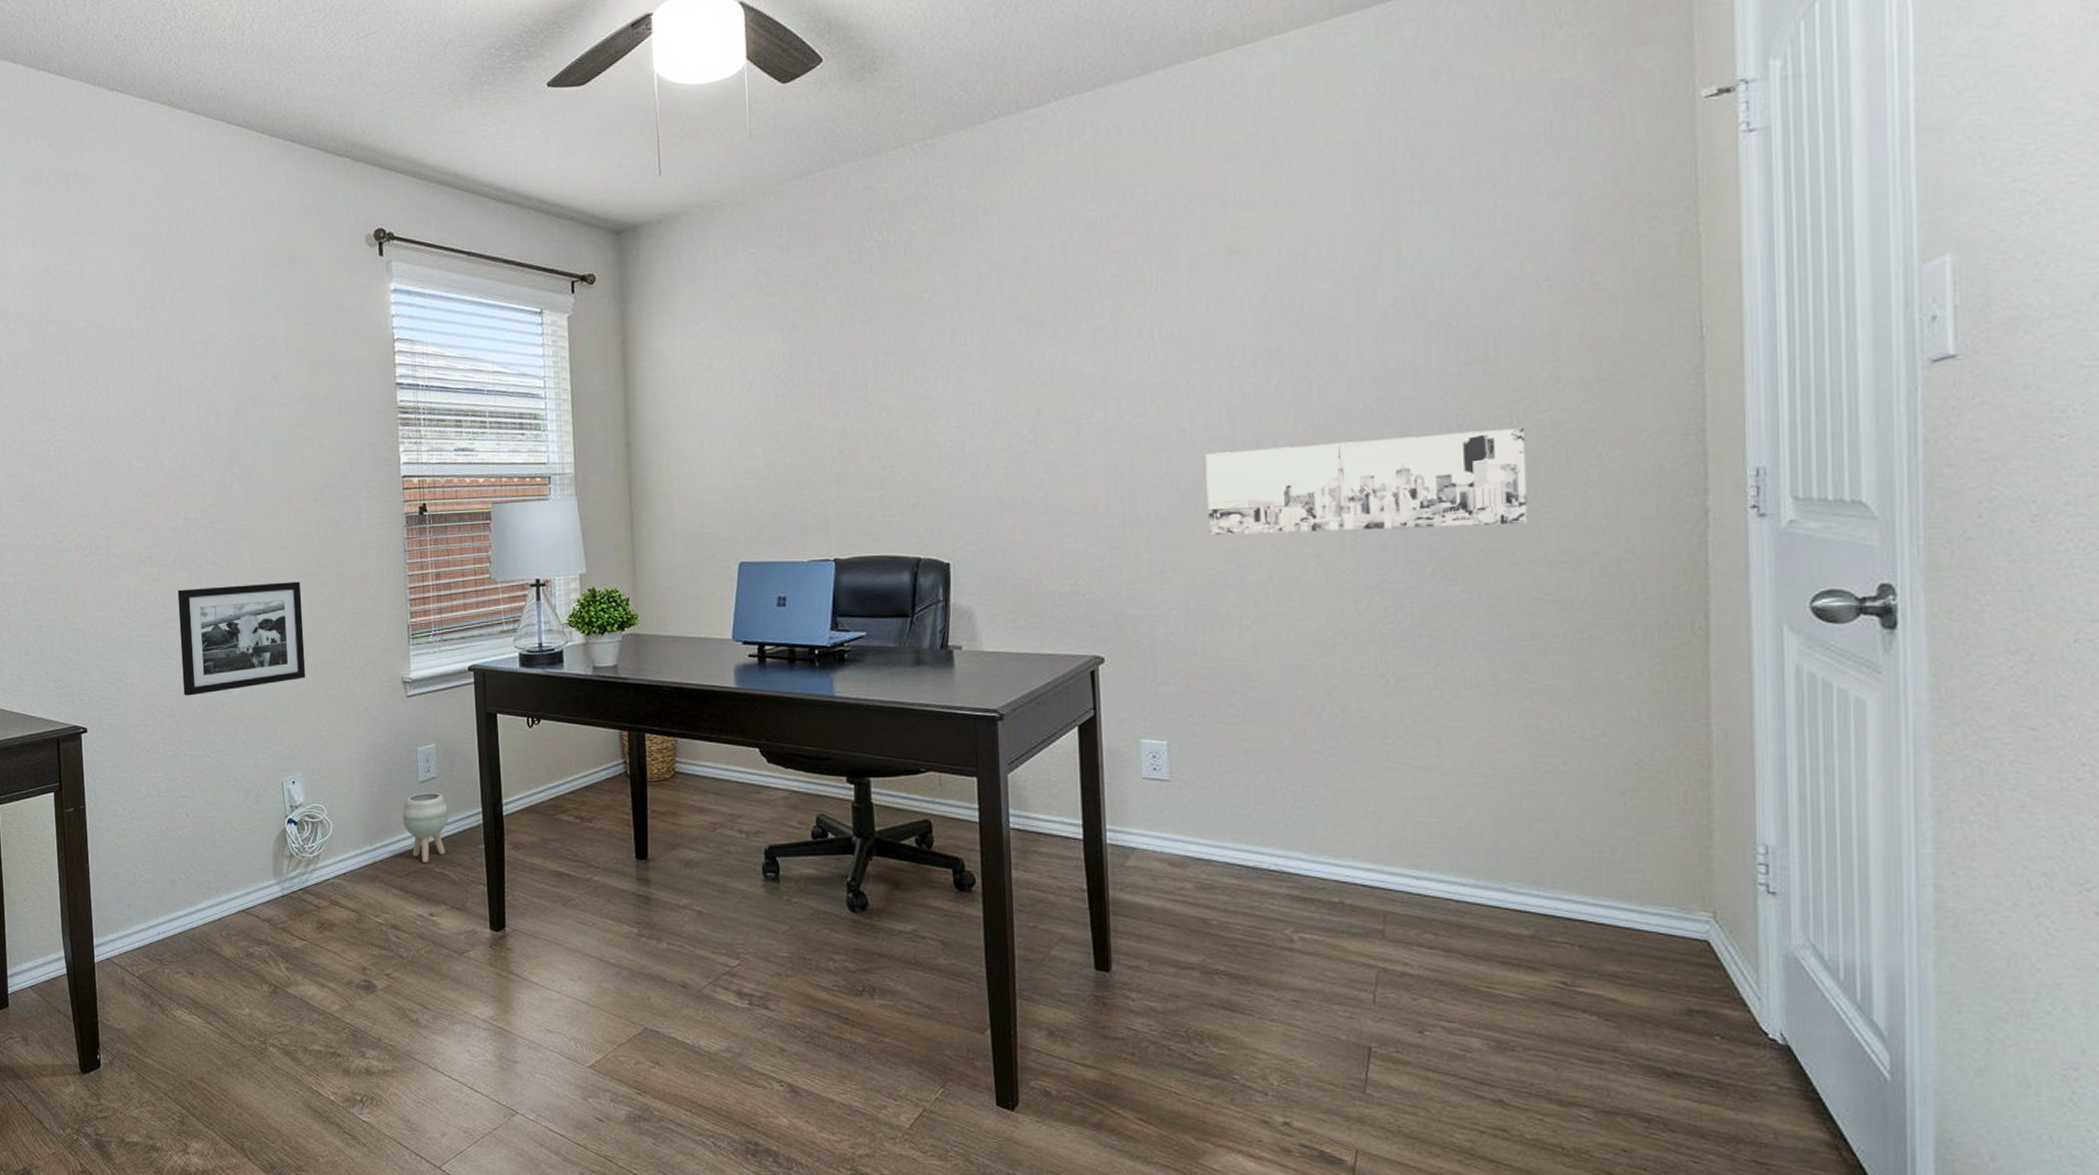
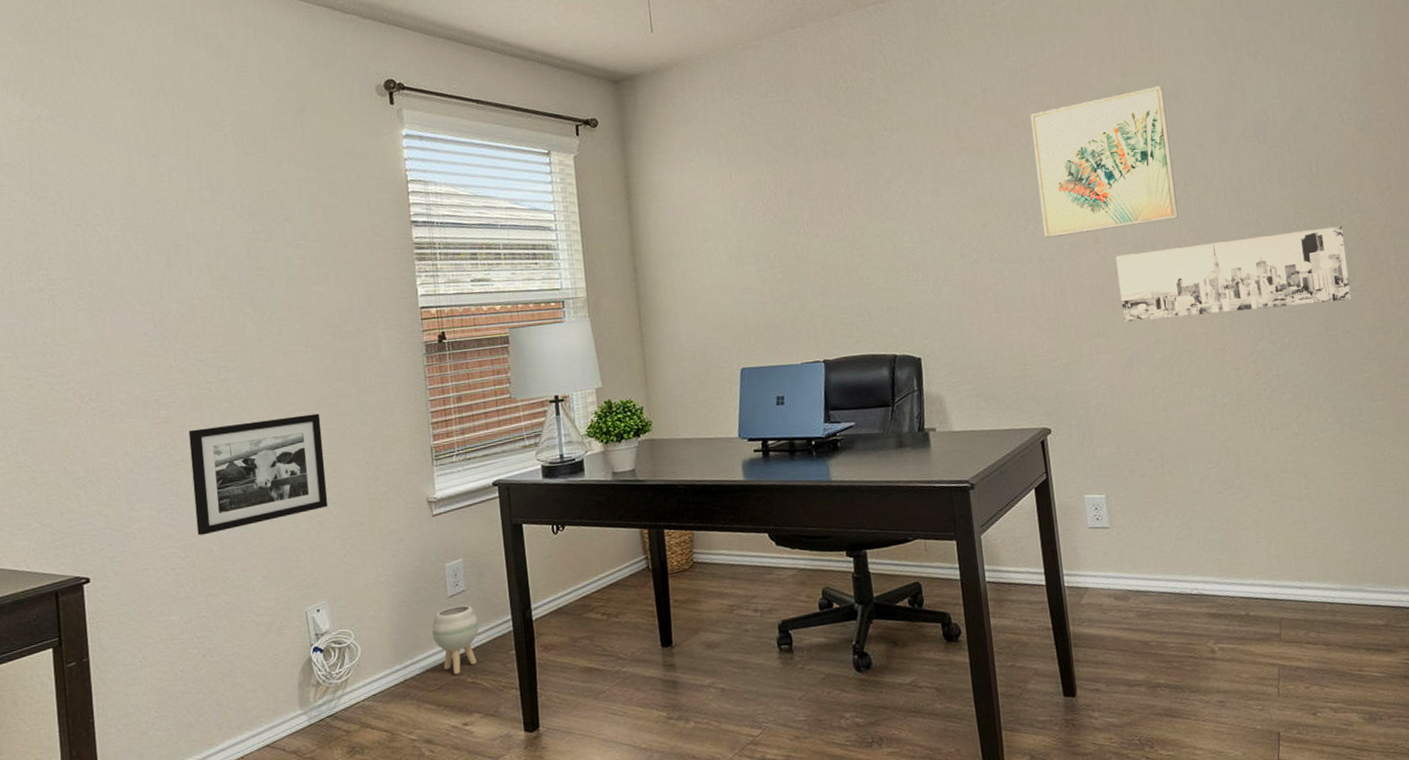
wall art: none [1108,241,1294,428] -> present [1030,86,1179,238]

